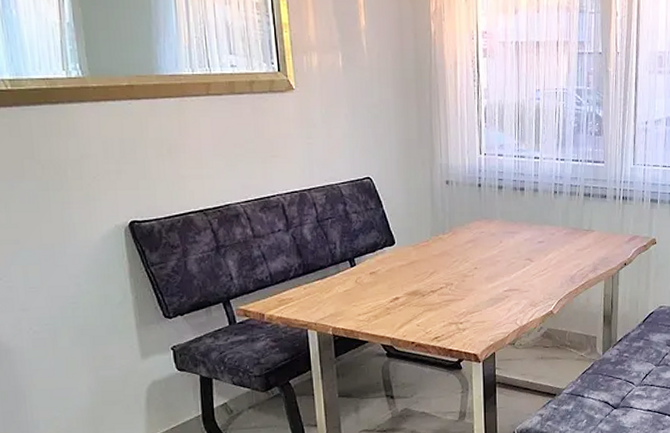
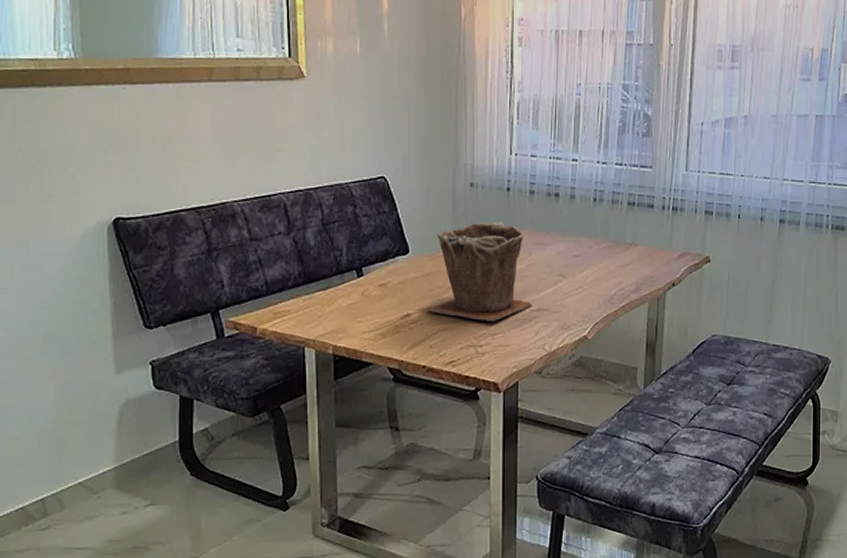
plant pot: none [413,214,504,302] -> present [427,221,532,322]

